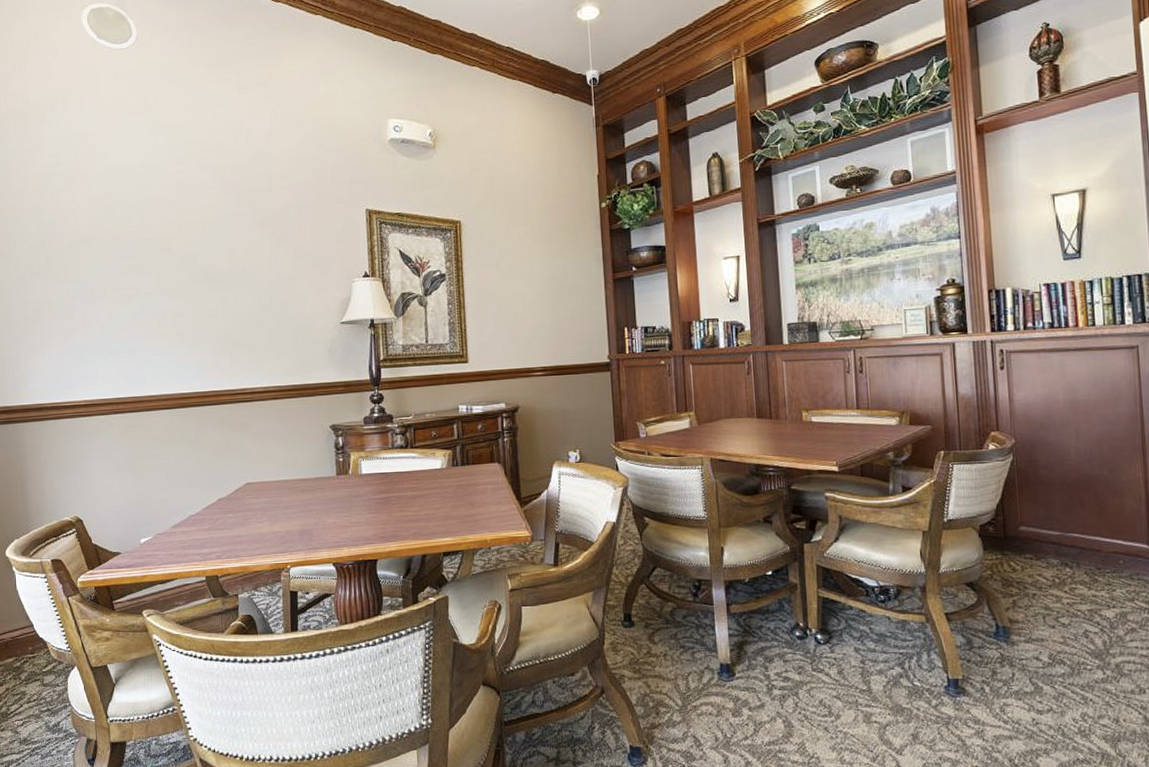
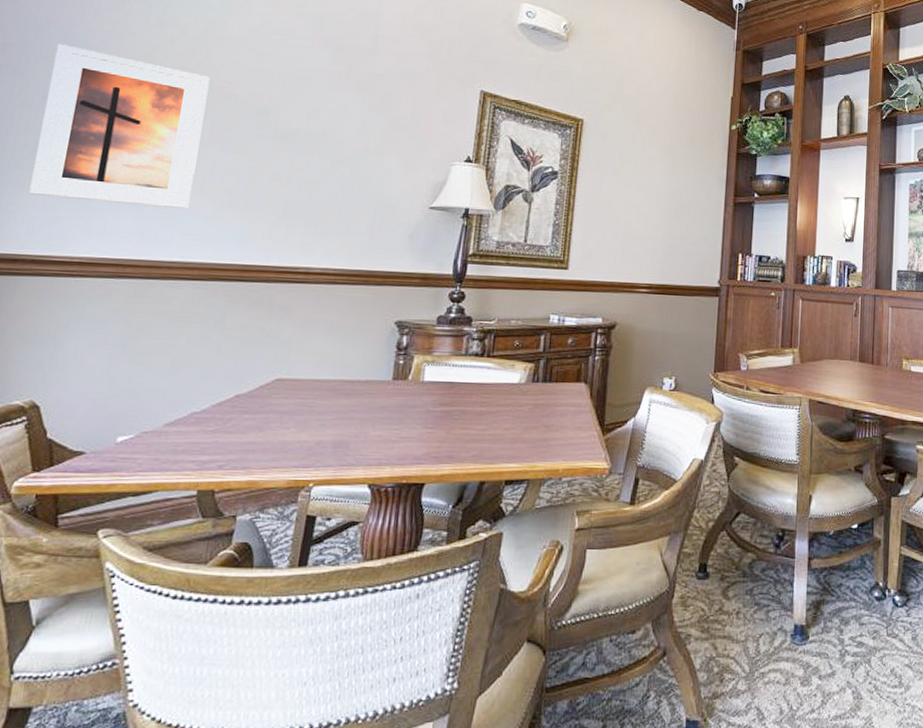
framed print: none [31,227,154,355] -> present [29,44,211,209]

